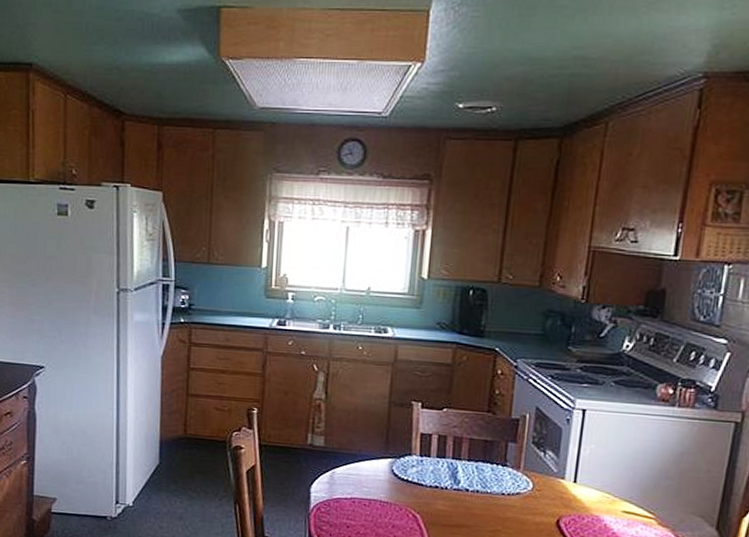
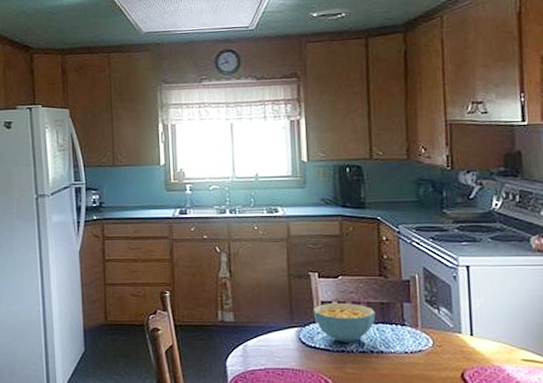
cereal bowl: none [410,436,477,479] -> present [313,304,376,342]

